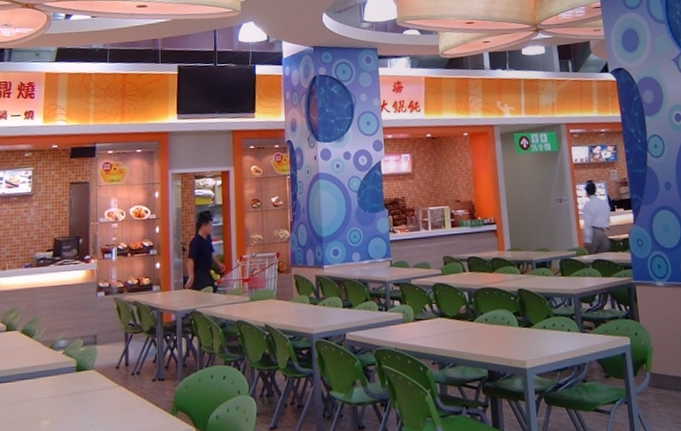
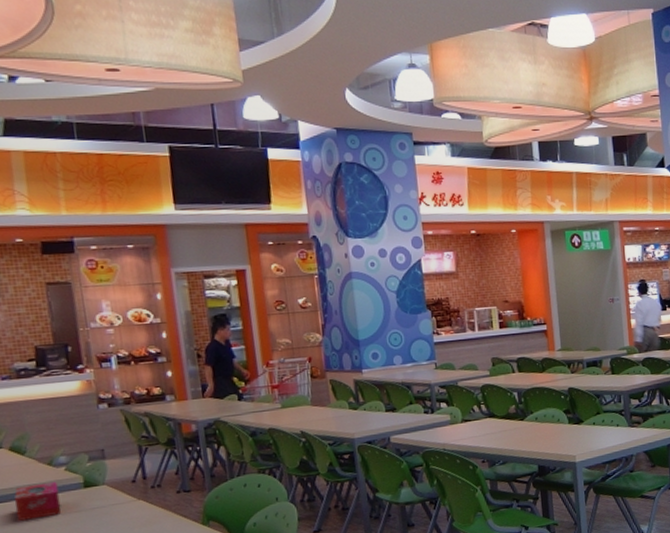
tissue box: none [18,364,55,401] -> present [14,481,62,521]

